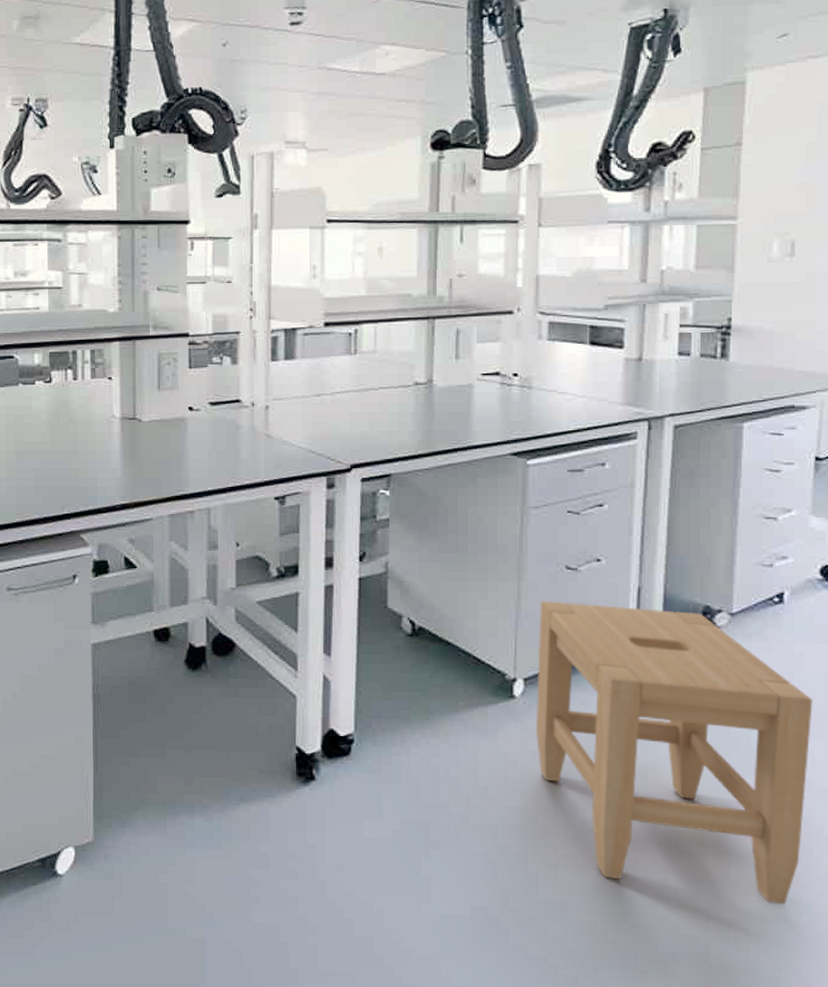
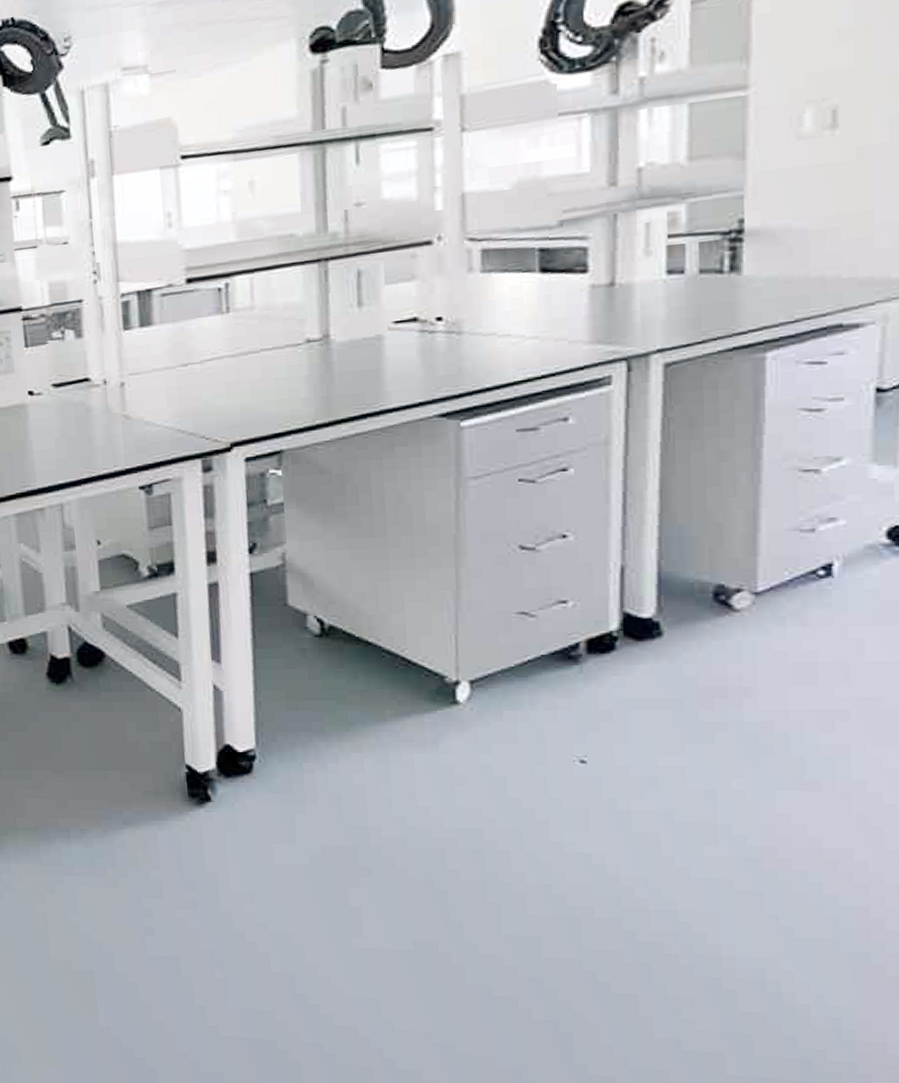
stool: present [535,601,813,905] -> none [486,588,880,944]

